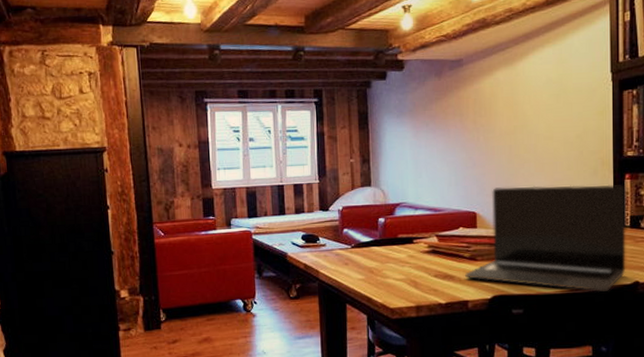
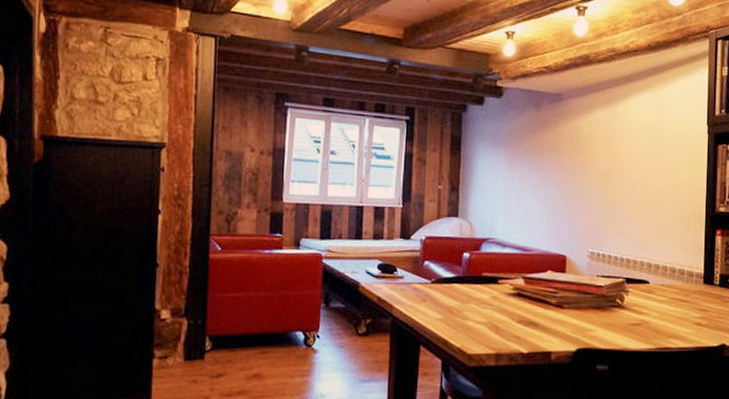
laptop: present [464,184,626,292] -> none [549,231,716,352]

